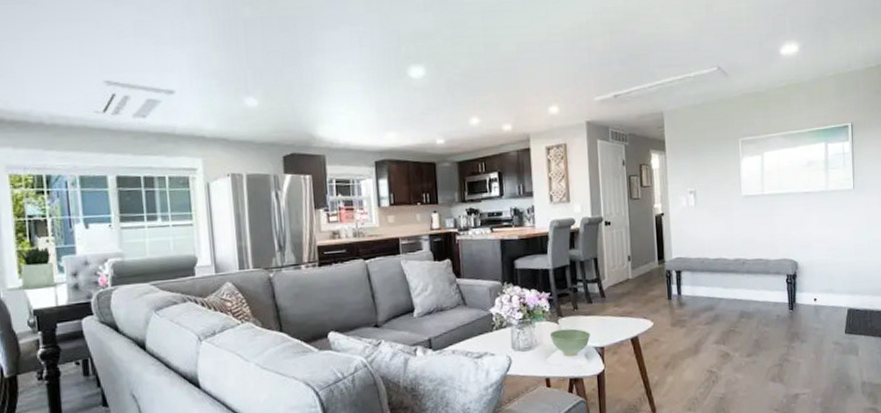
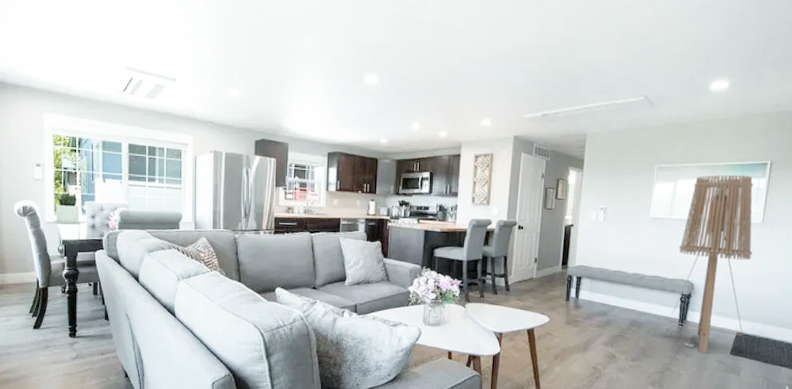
bowl: present [549,328,591,357] -> none [456,312,492,338]
floor lamp: none [774,141,861,337] -> present [663,175,754,354]

